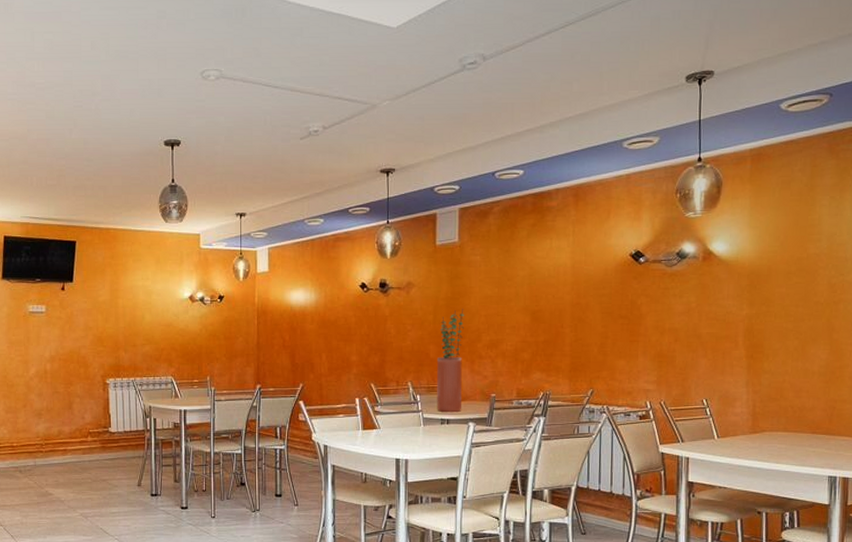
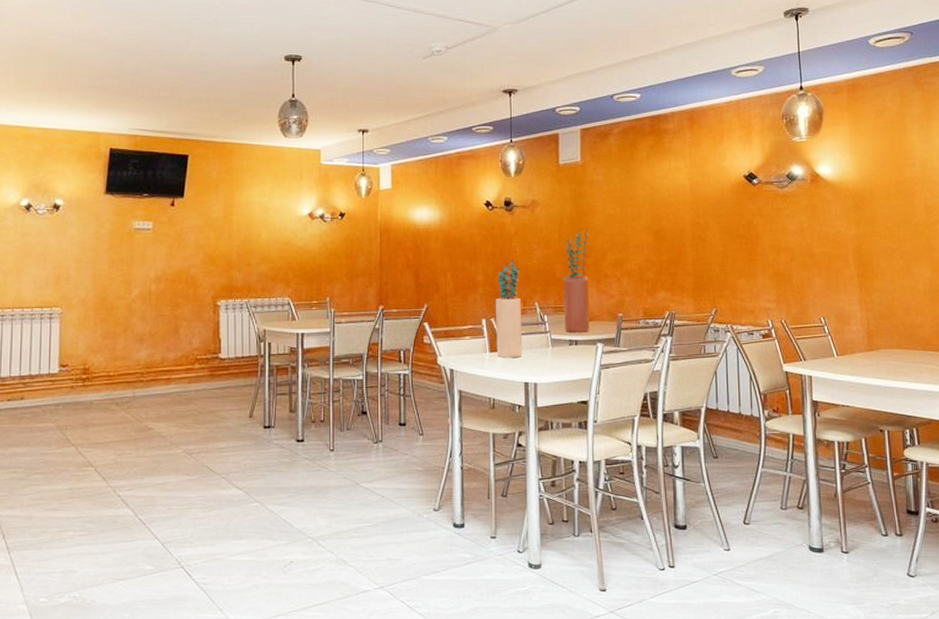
vase: none [368,340,395,436] -> present [495,259,523,359]

